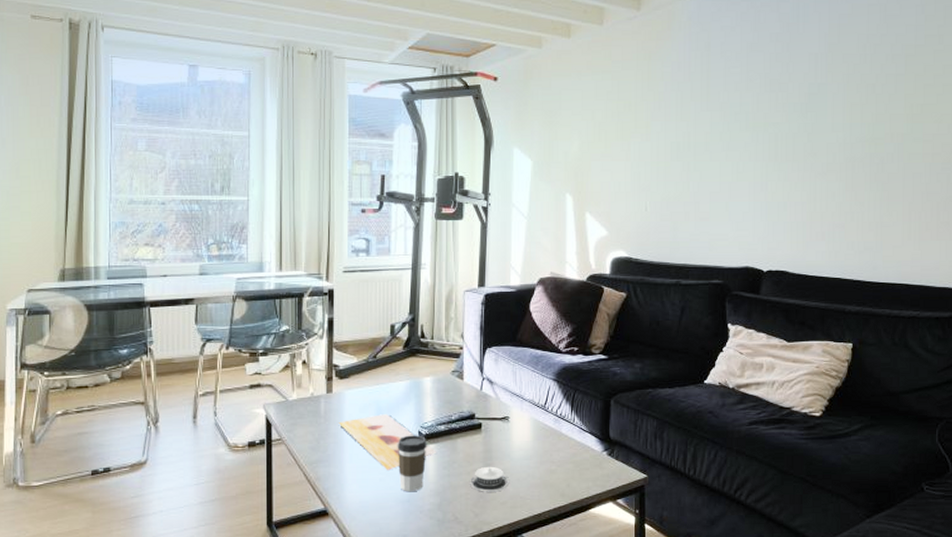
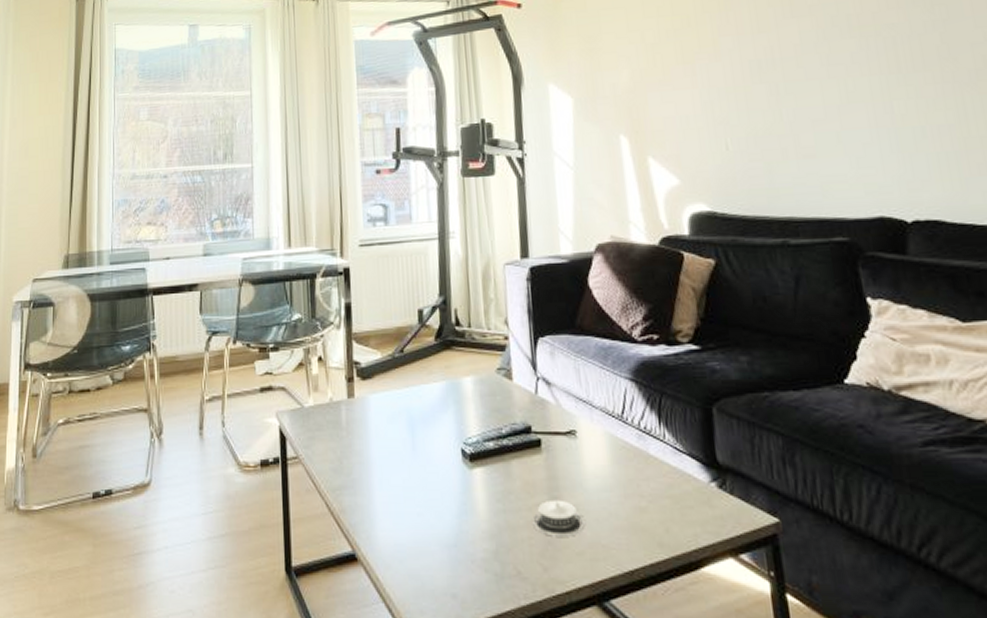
painting: present [338,413,436,470] -> none [363,424,486,502]
coffee cup: present [397,435,427,492] -> none [436,454,474,533]

